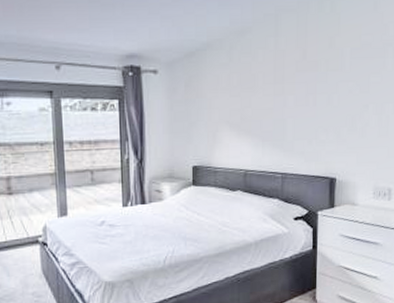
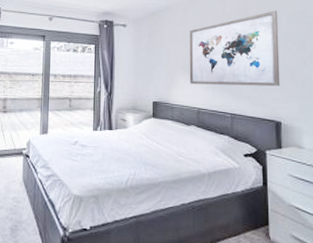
wall art: none [236,42,341,142] -> present [190,10,280,87]

